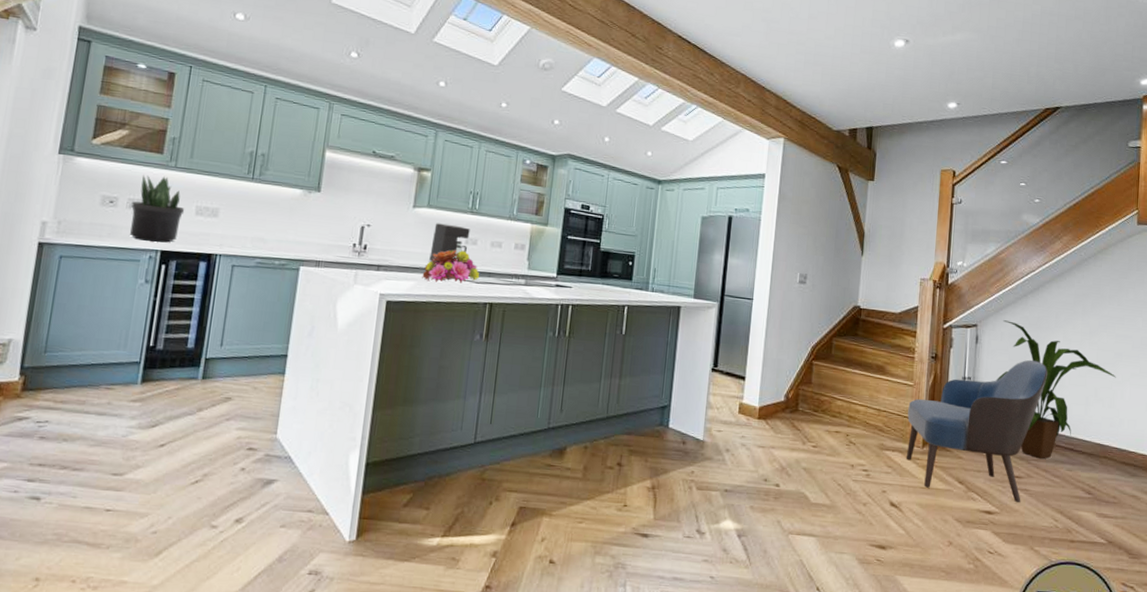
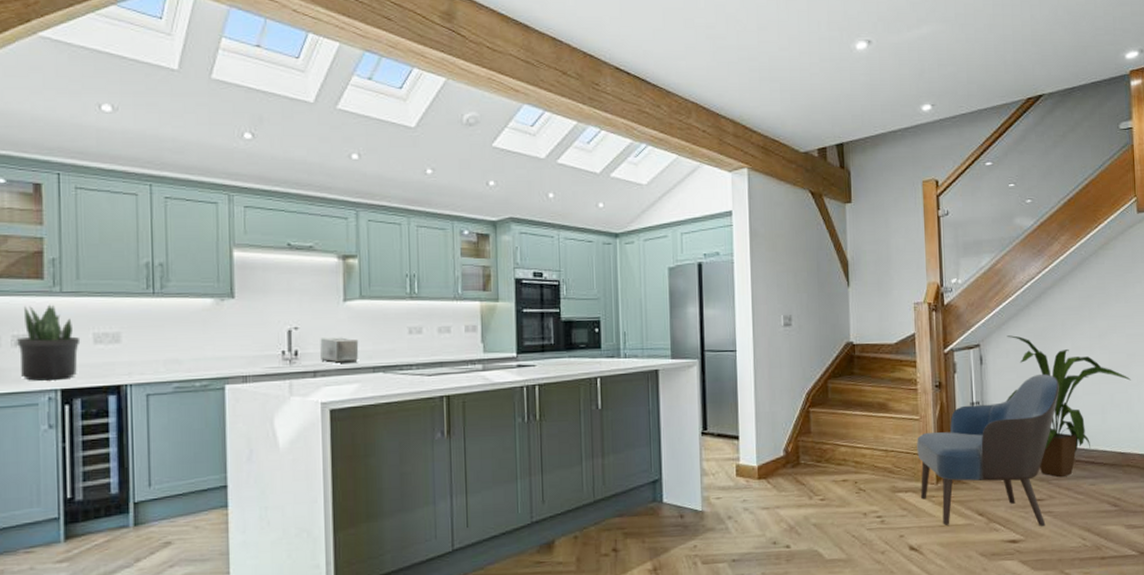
toaster: none [385,237,421,263] -> present [320,337,359,365]
flower bouquet: present [422,250,480,284] -> none [366,342,431,383]
coffee maker: present [429,223,470,263] -> none [370,314,413,359]

